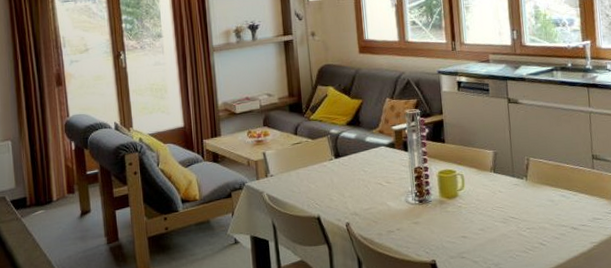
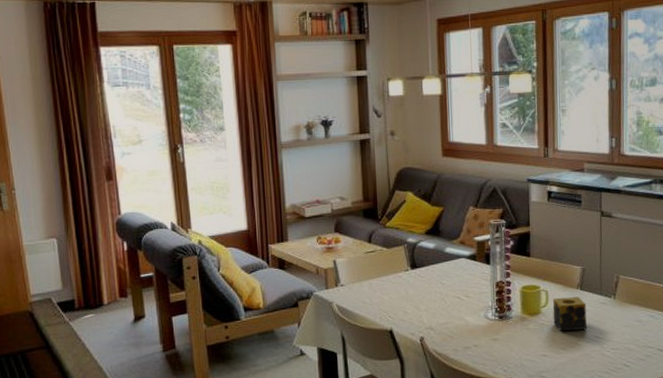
candle: none [468,179,502,214] -> present [552,296,587,332]

